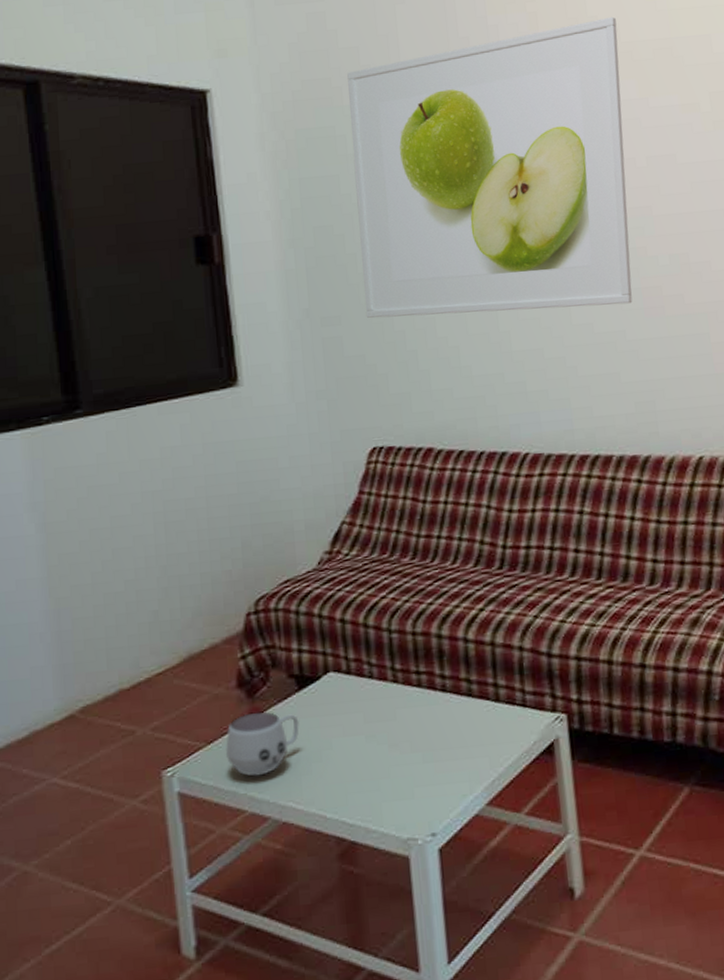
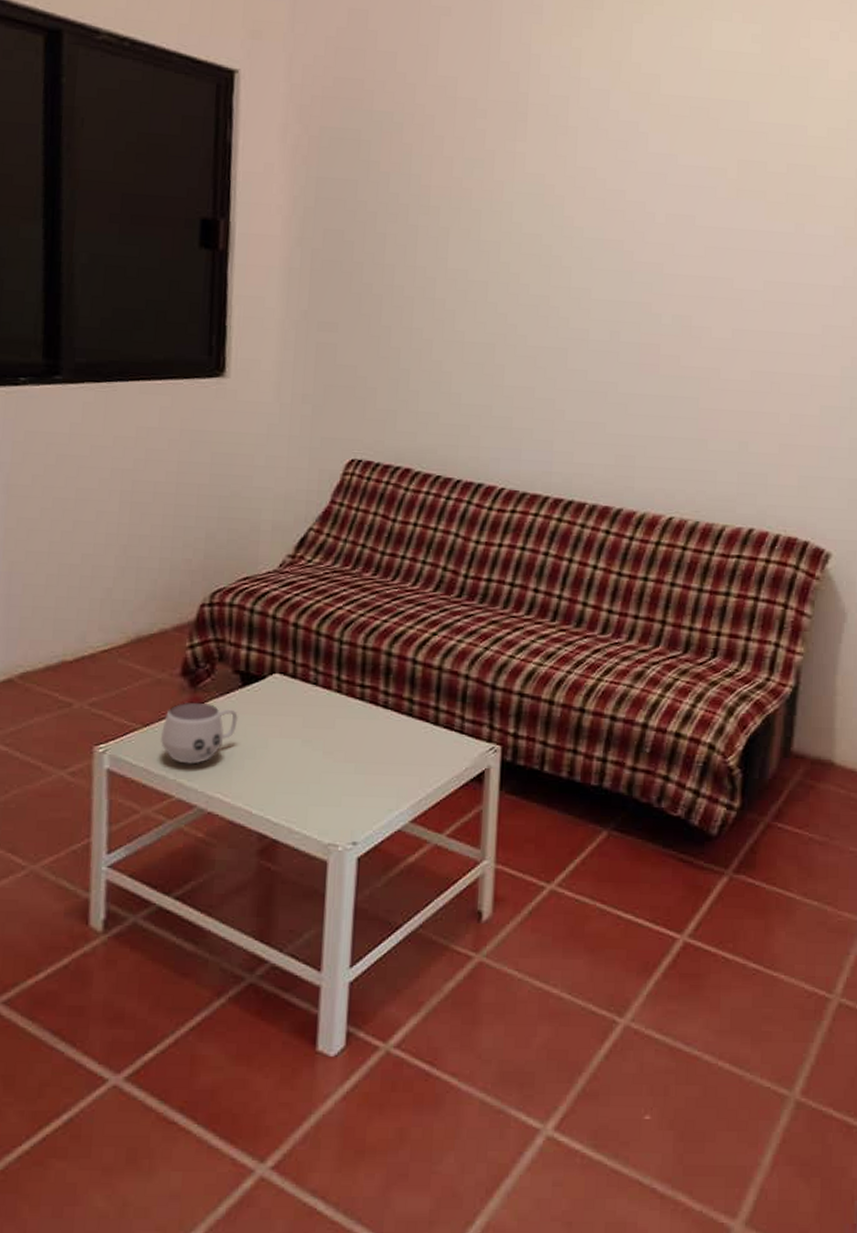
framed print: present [347,16,633,318] -> none [364,66,659,357]

